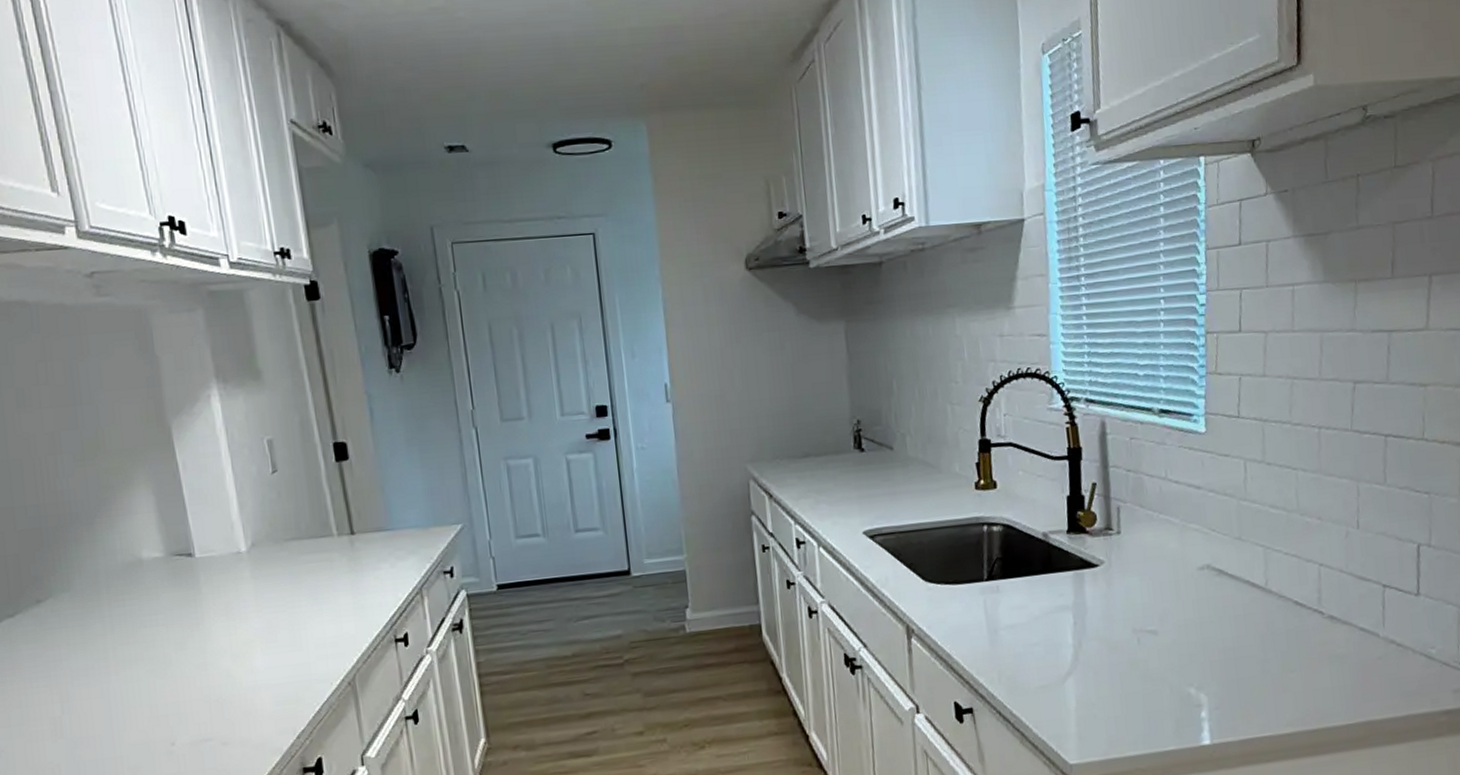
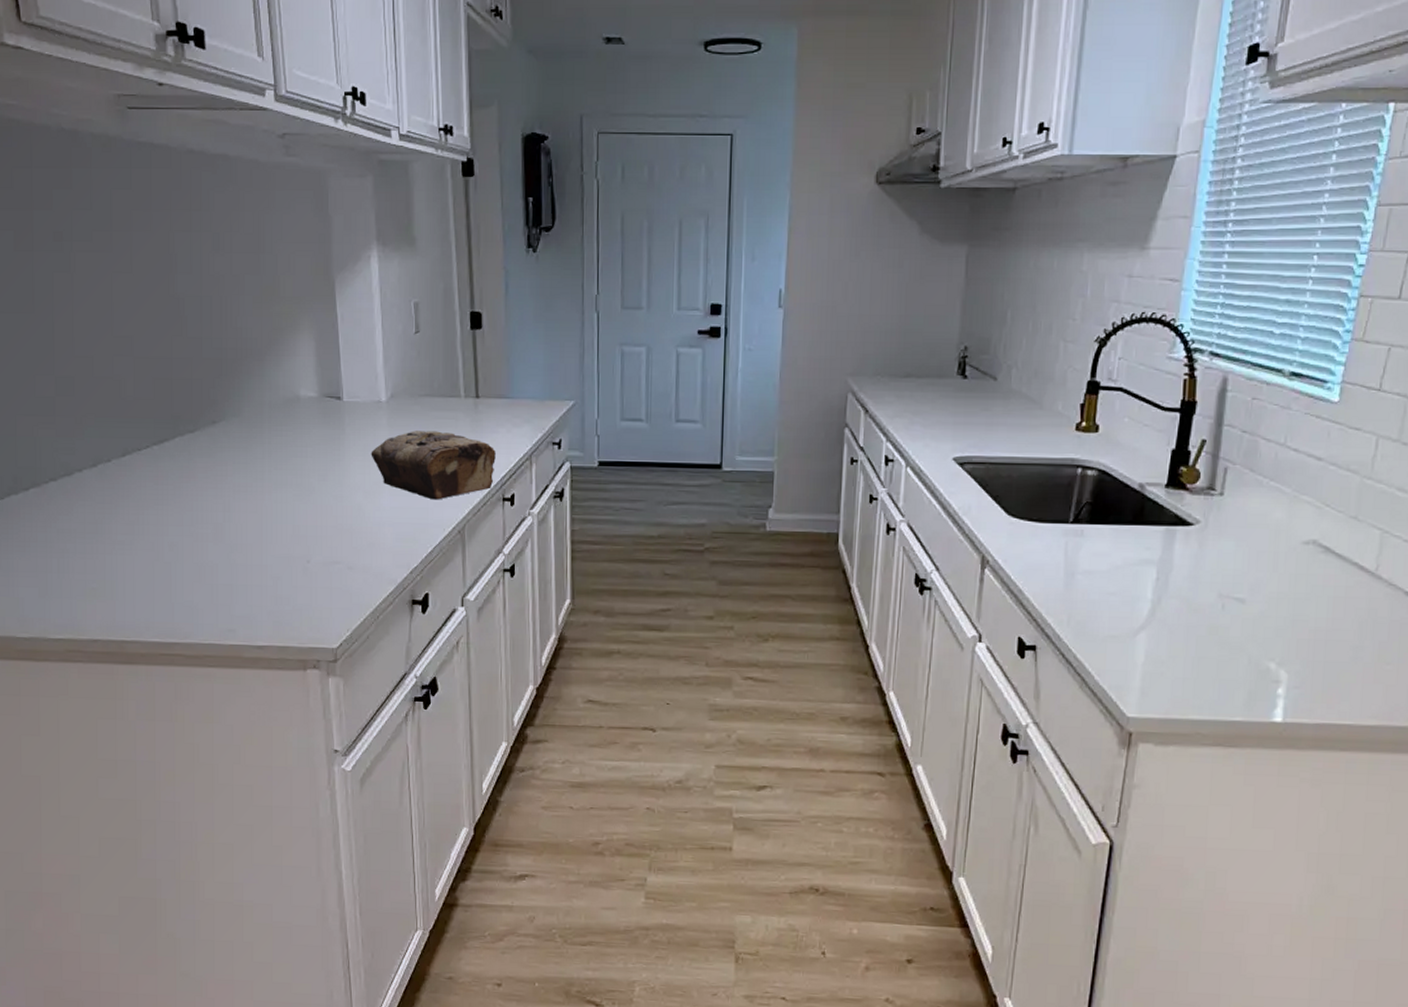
bread loaf: none [235,576,382,653] -> present [371,431,496,500]

